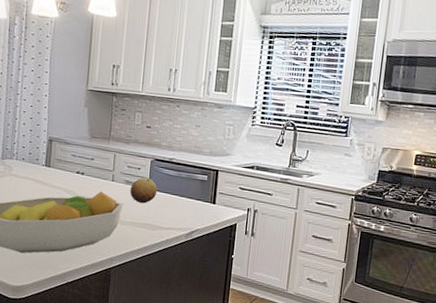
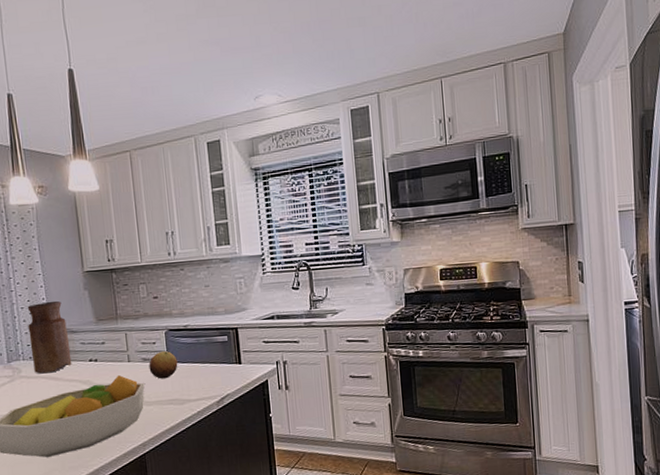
vase: none [24,110,63,177] -> present [27,300,72,374]

